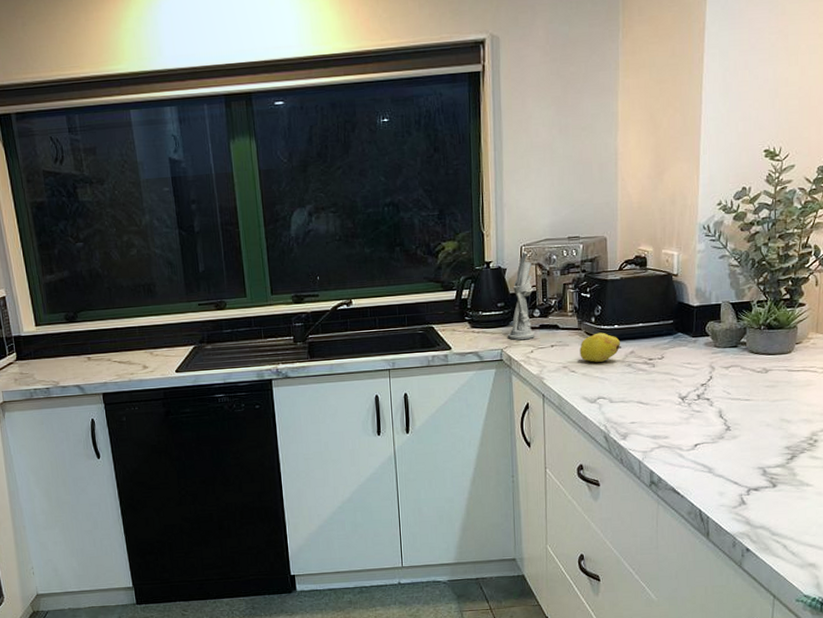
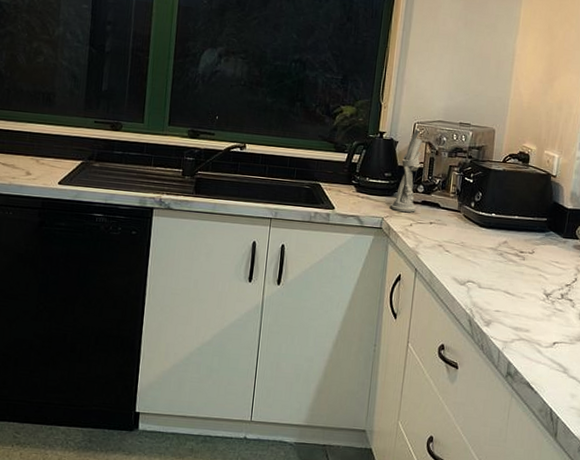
fruit: present [580,332,622,362] -> none [456,218,497,247]

